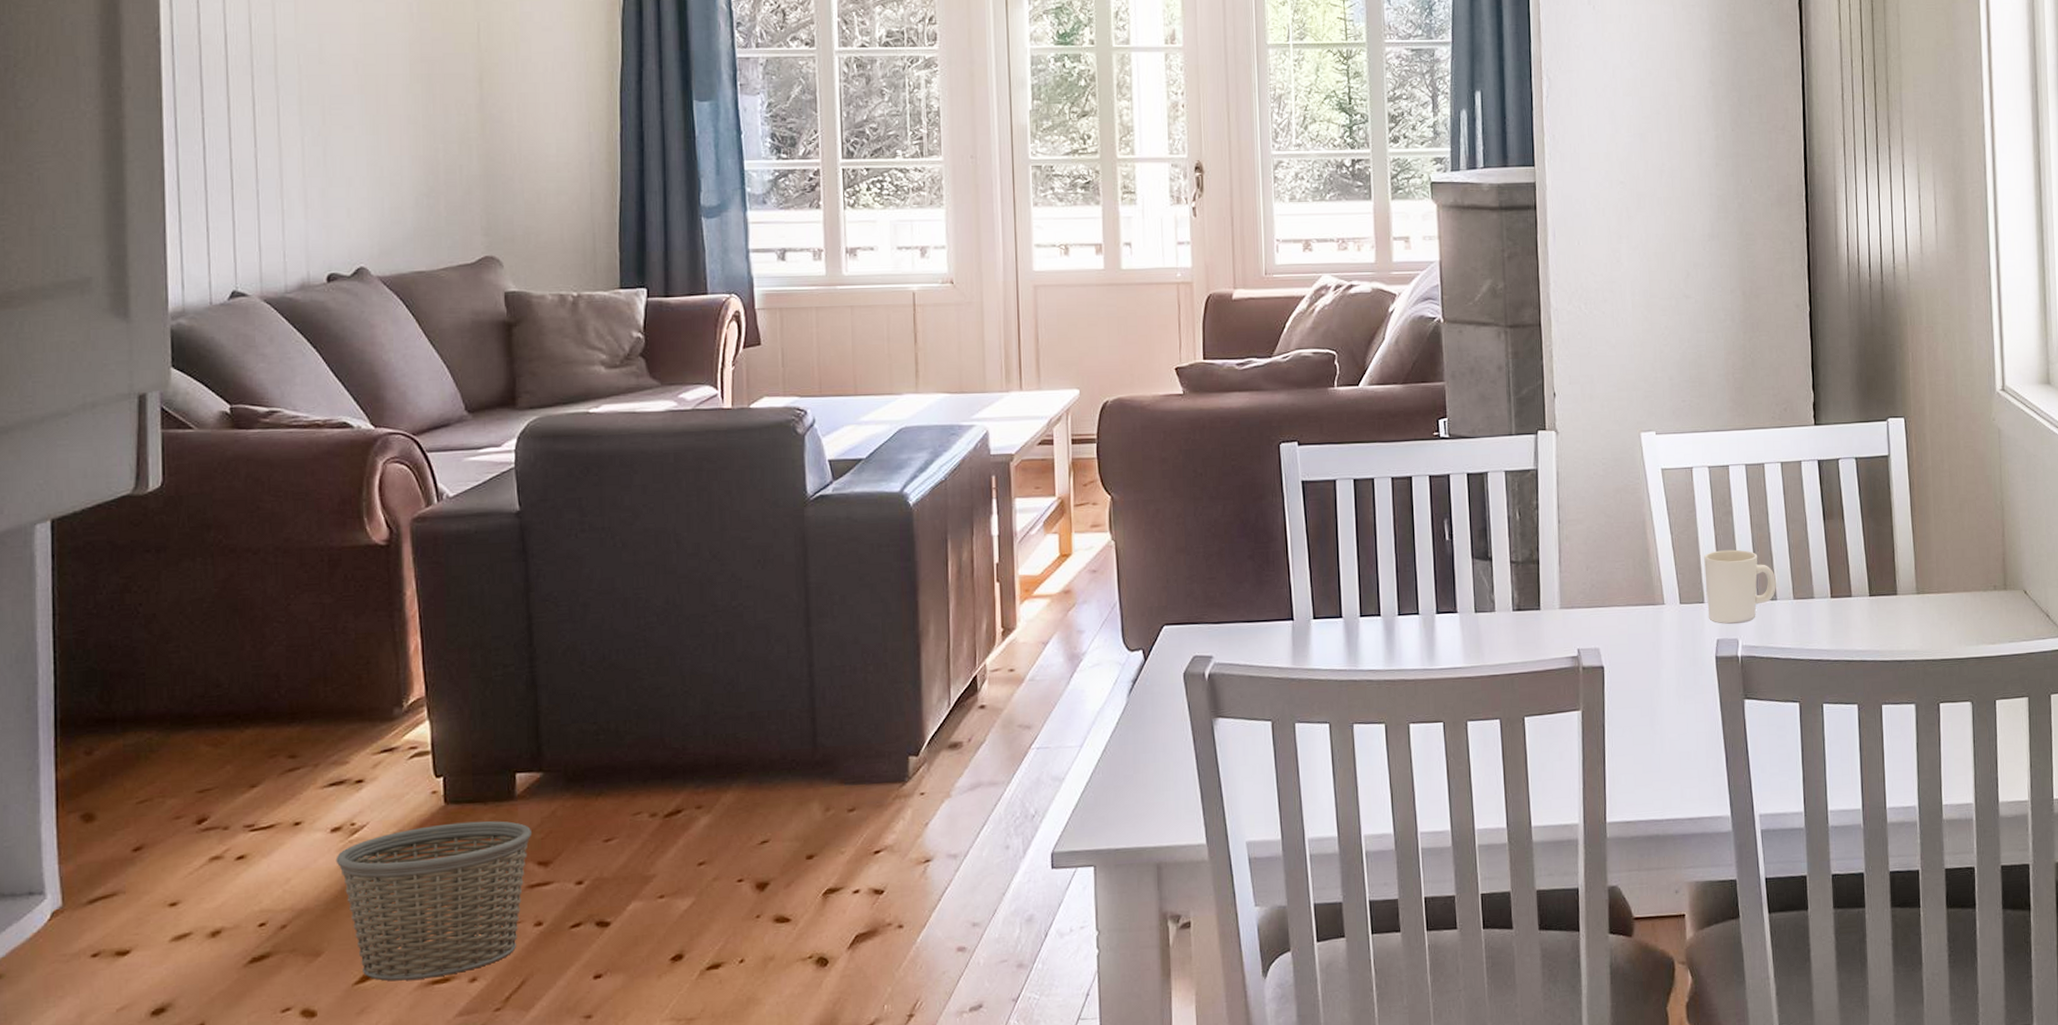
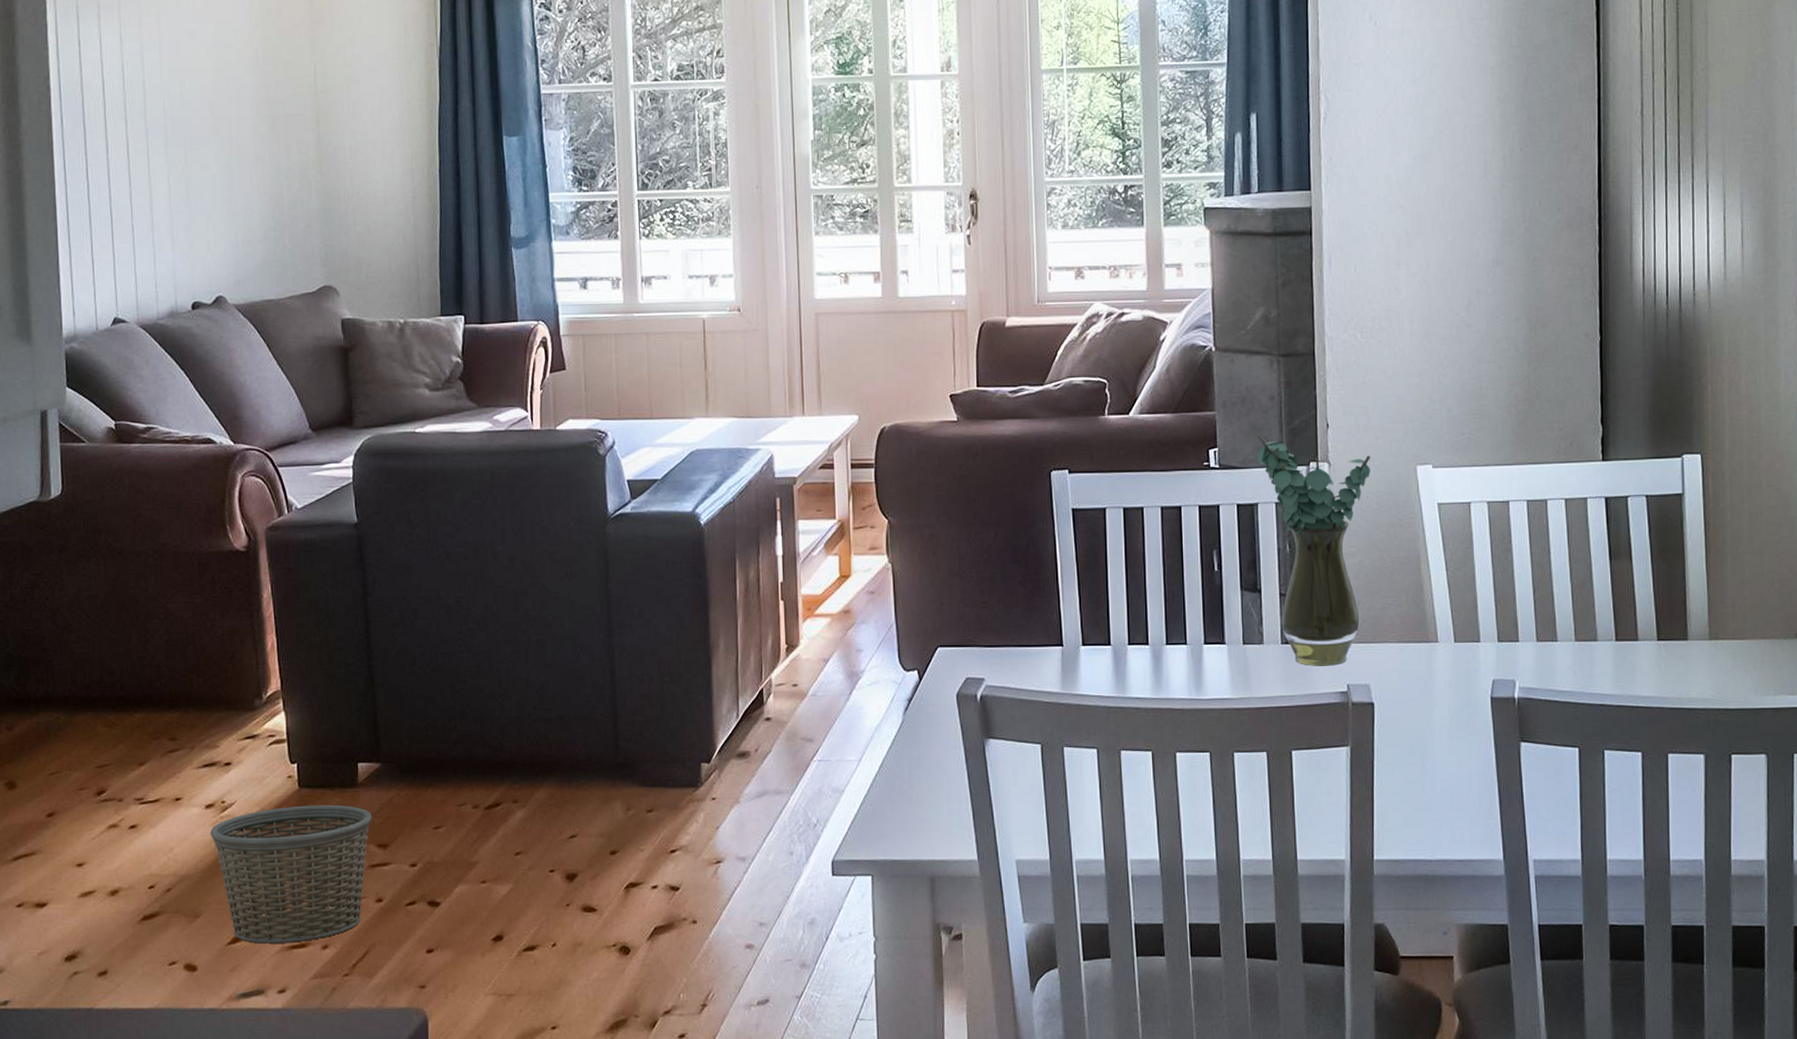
vase: none [1486,405,1597,632] -> present [1257,435,1371,666]
mug: present [1704,549,1777,625] -> none [1481,588,1558,665]

